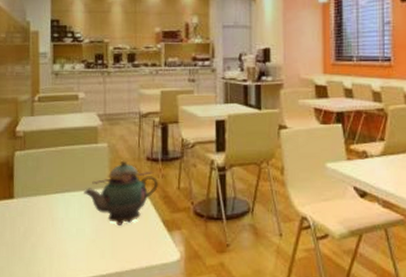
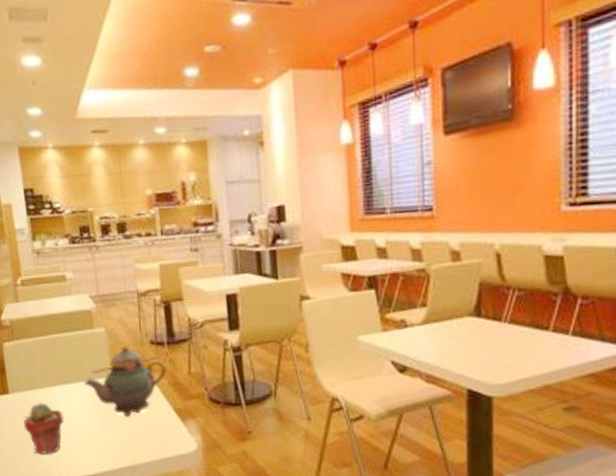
potted succulent: none [24,208,61,258] -> present [23,403,64,454]

